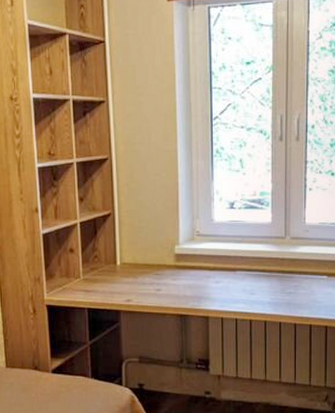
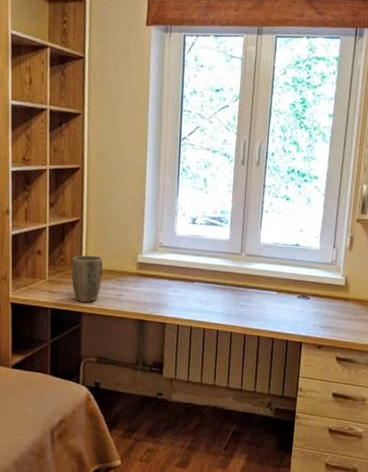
plant pot: none [106,249,138,300] -> present [71,255,103,302]

